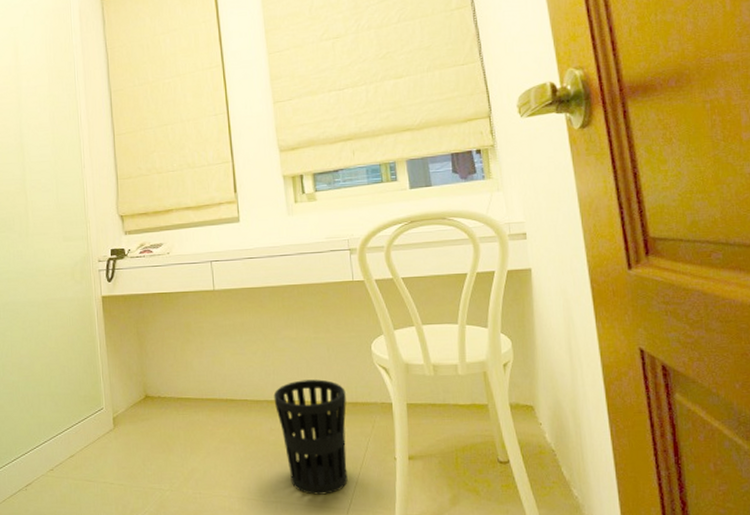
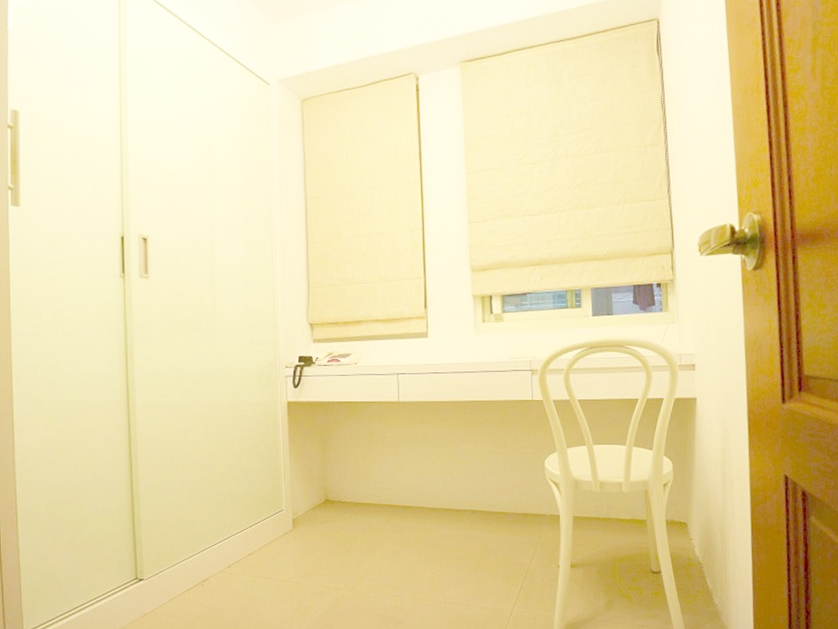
wastebasket: present [273,379,348,495] -> none [449,491,518,597]

